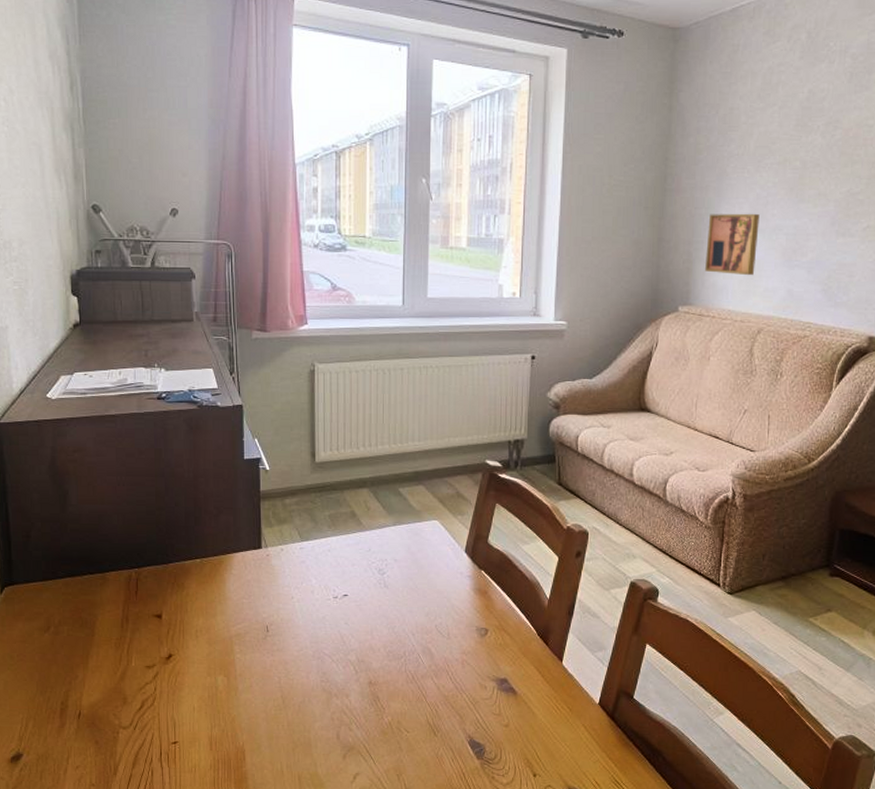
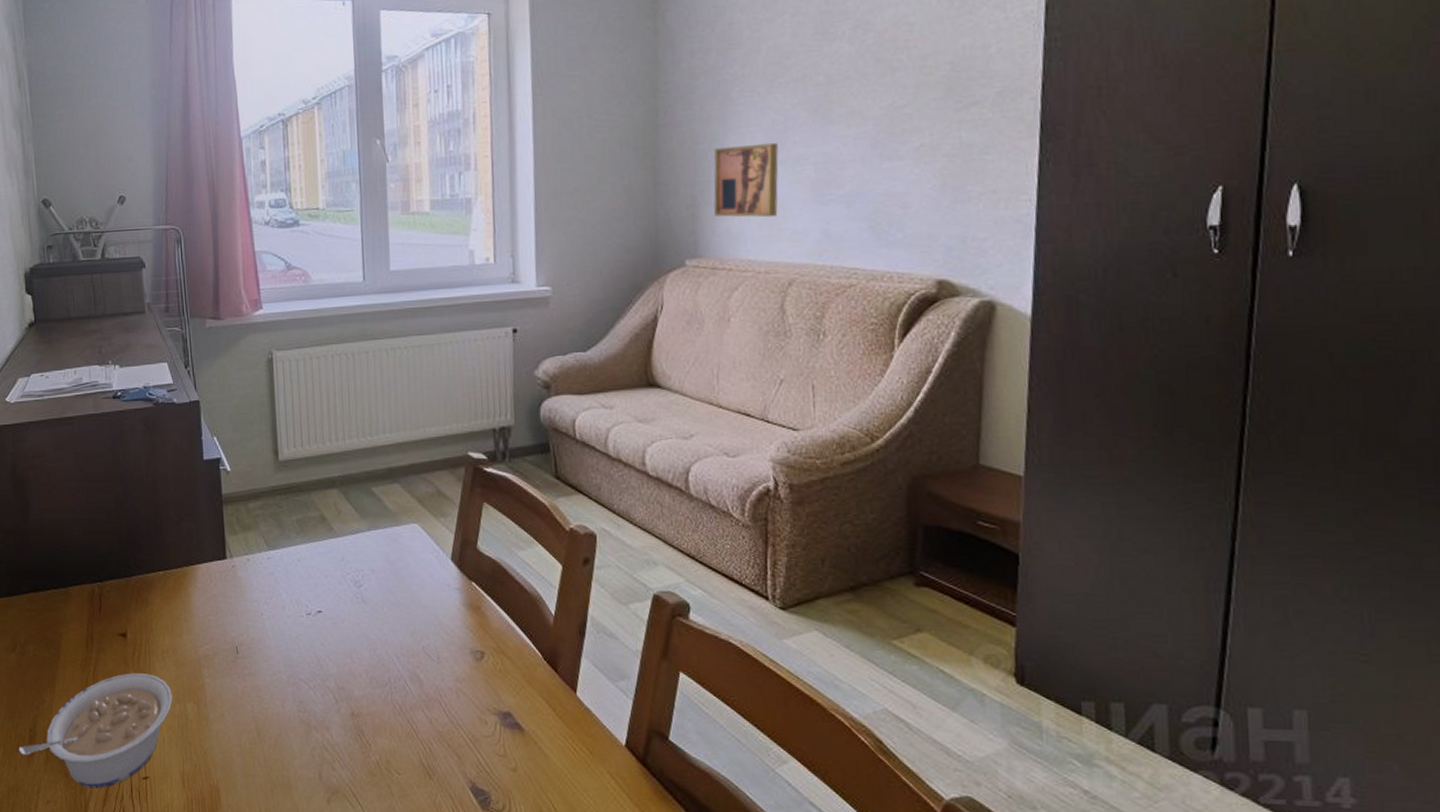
legume: none [49,650,204,754] -> present [18,673,173,789]

